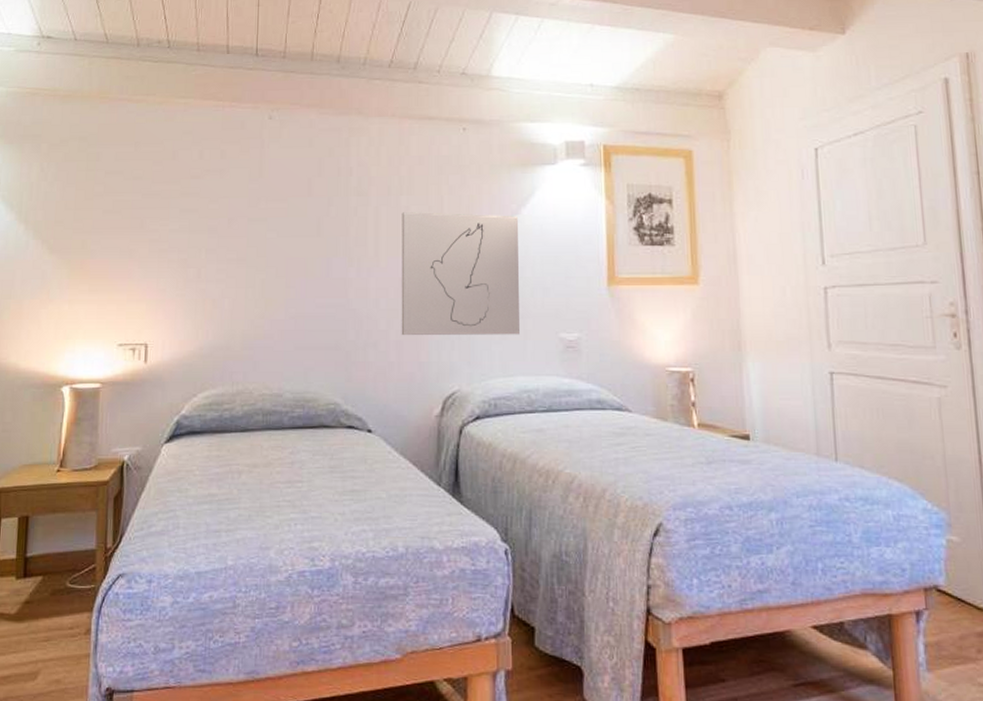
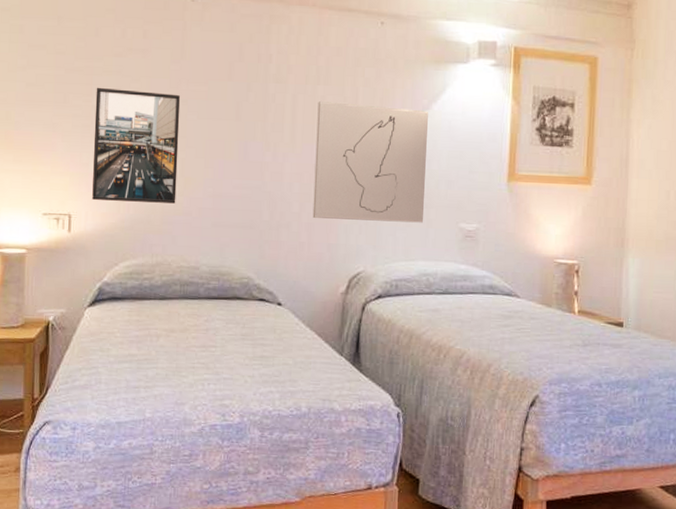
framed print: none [169,210,260,327] -> present [92,87,181,204]

